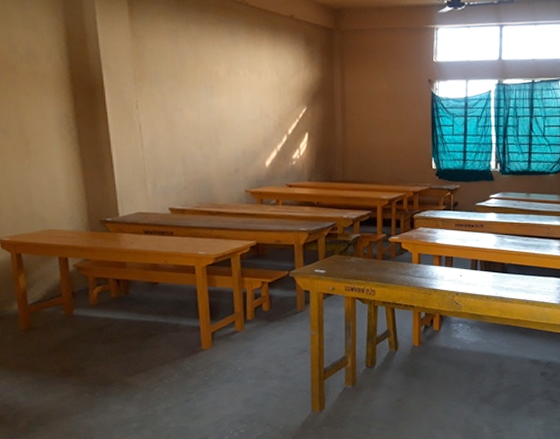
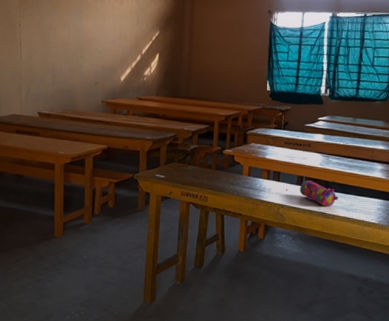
pencil case: none [475,263,516,290] -> present [300,180,338,207]

